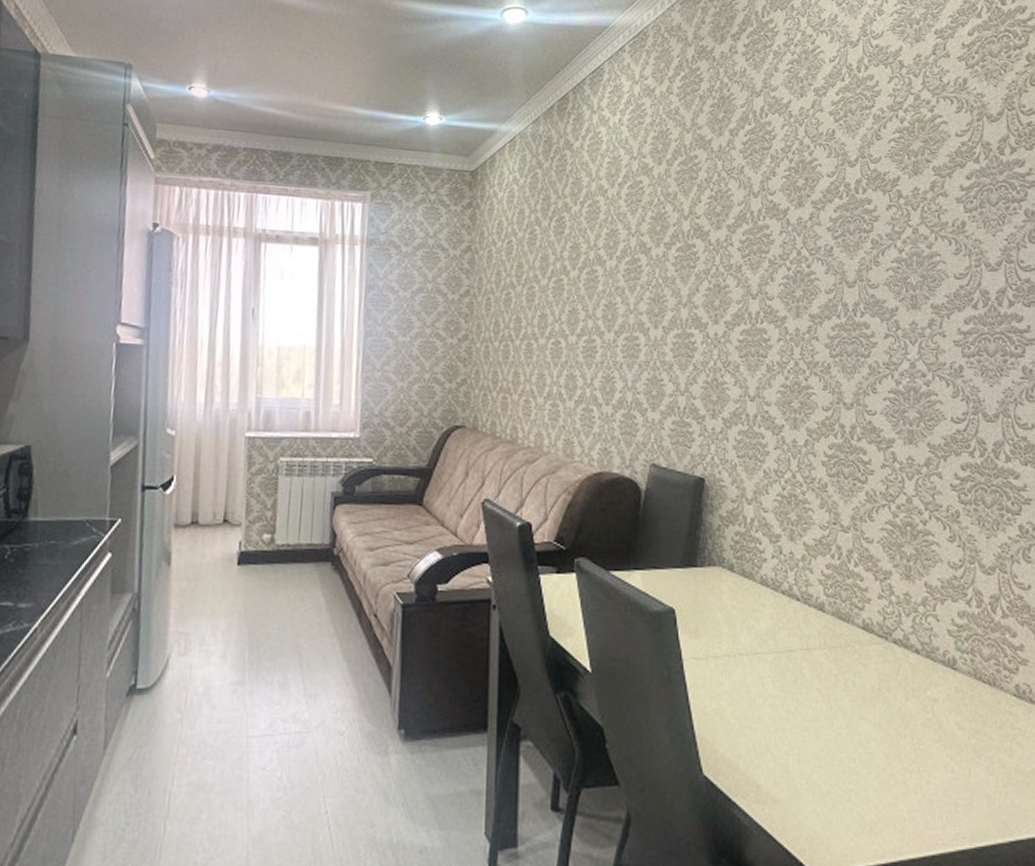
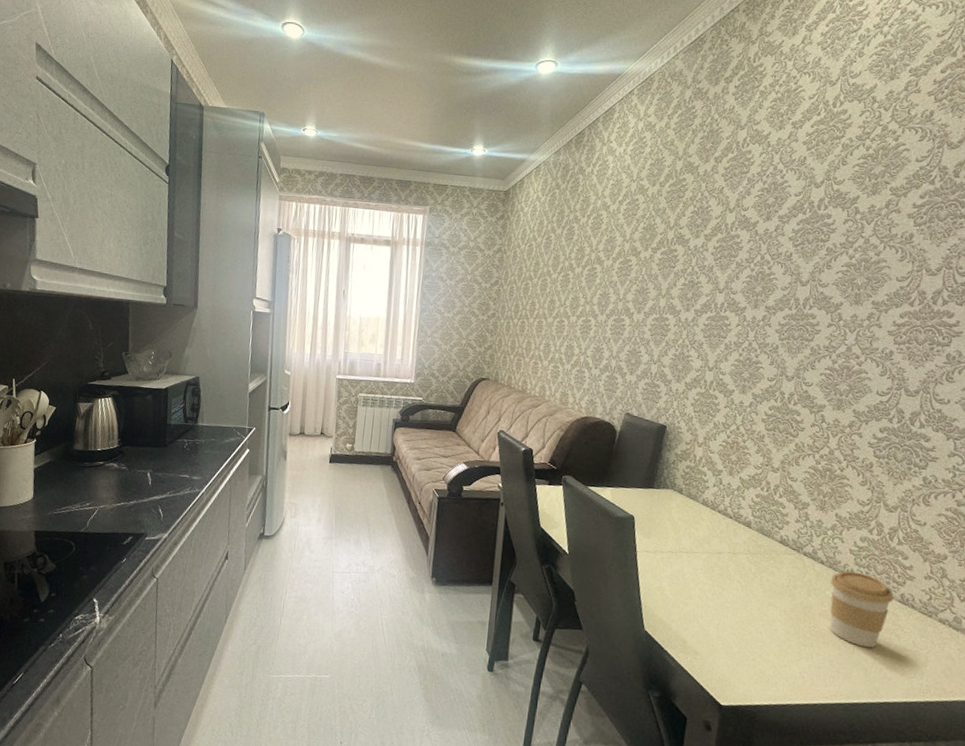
coffee cup: none [930,659,1008,765] -> present [830,570,894,648]

